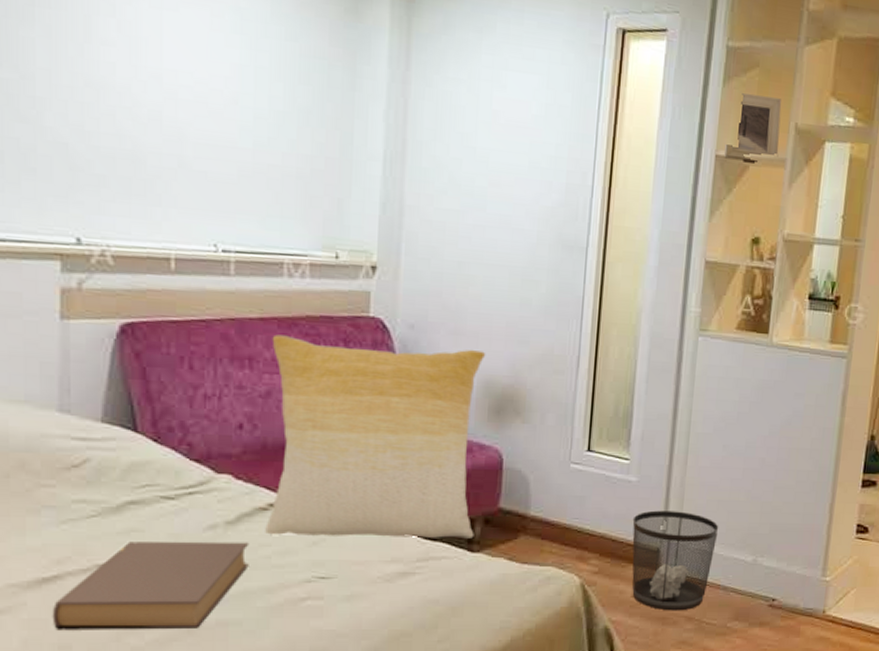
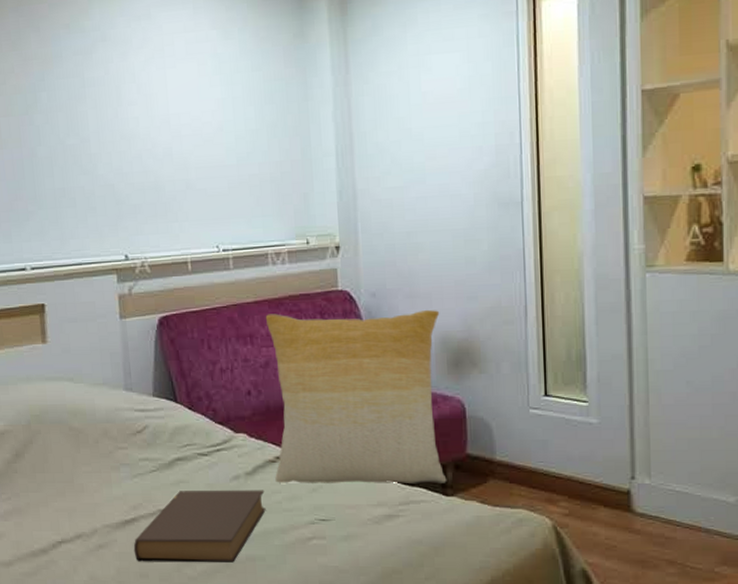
waste bin: present [632,510,719,611] -> none [598,451,693,554]
picture frame: present [724,91,782,165] -> none [651,19,711,92]

